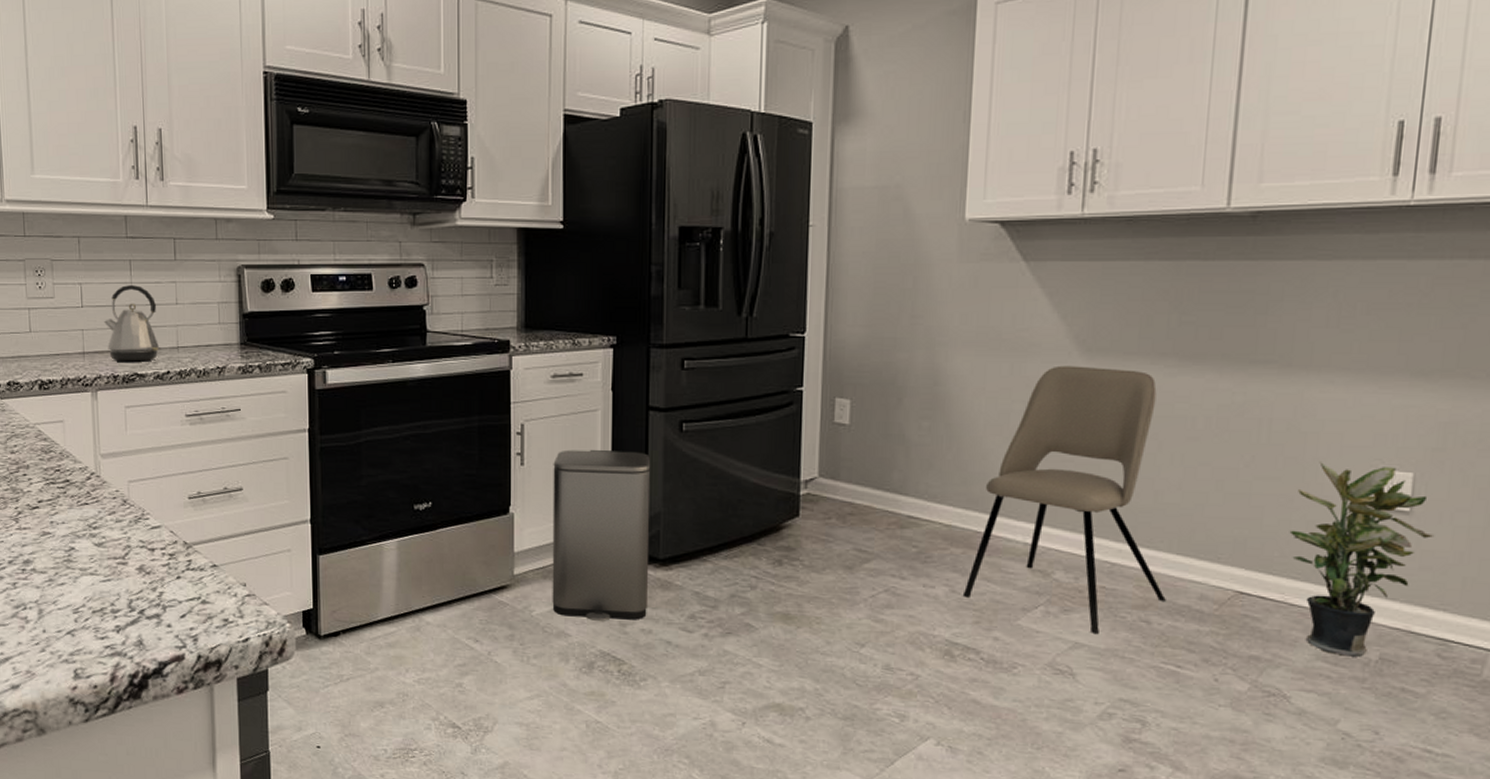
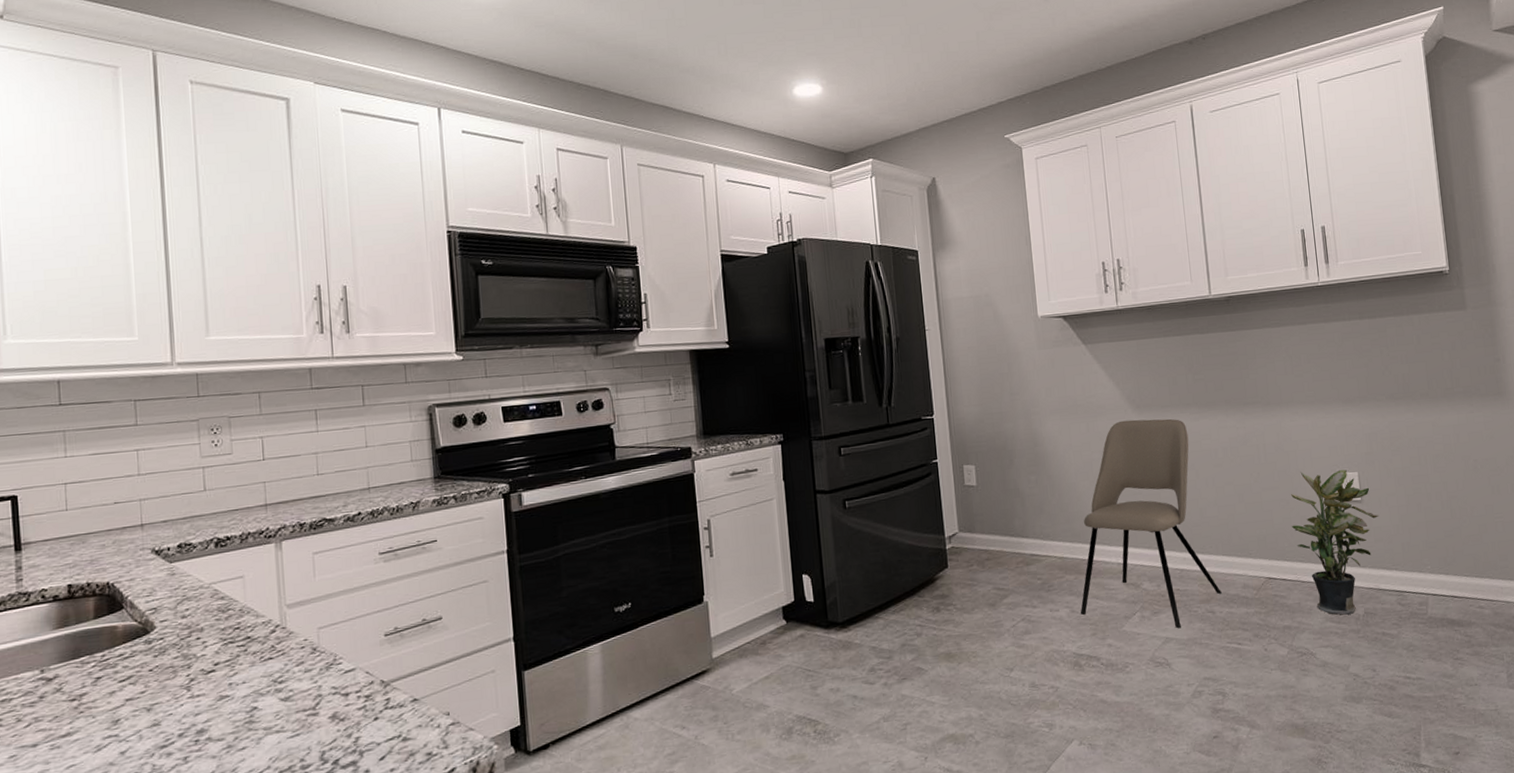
kettle: present [104,285,161,362] -> none [288,433,351,510]
pedal bin: present [552,449,651,621] -> none [739,530,834,690]

